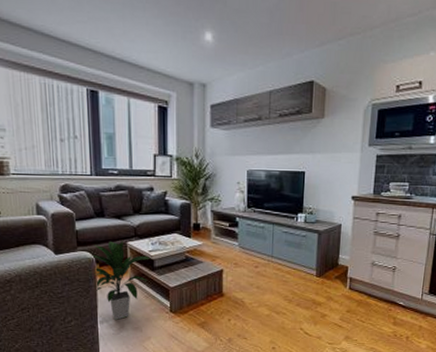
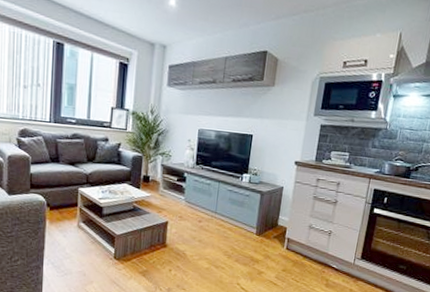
indoor plant: present [93,240,151,320] -> none [43,186,100,263]

